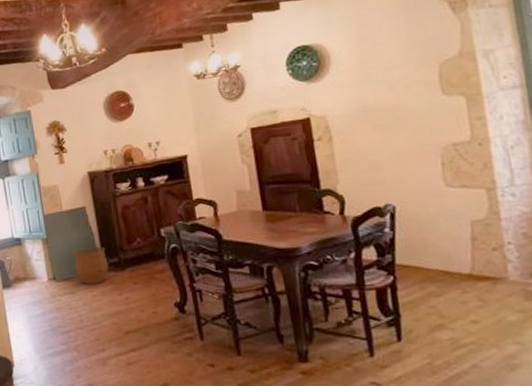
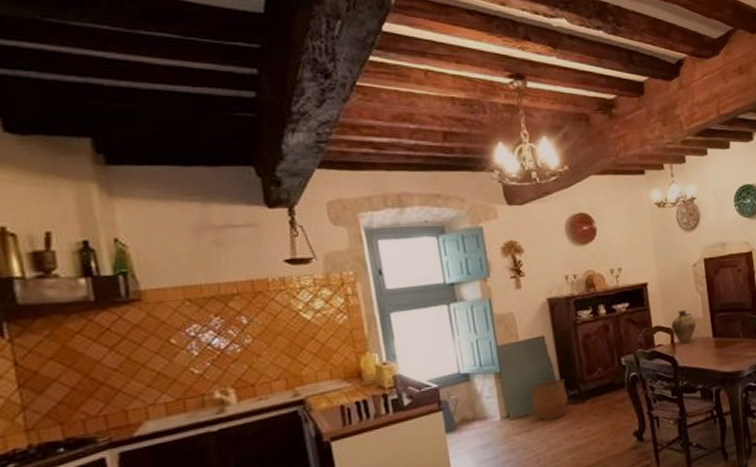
jug: none [214,182,243,218] -> present [671,310,696,345]

